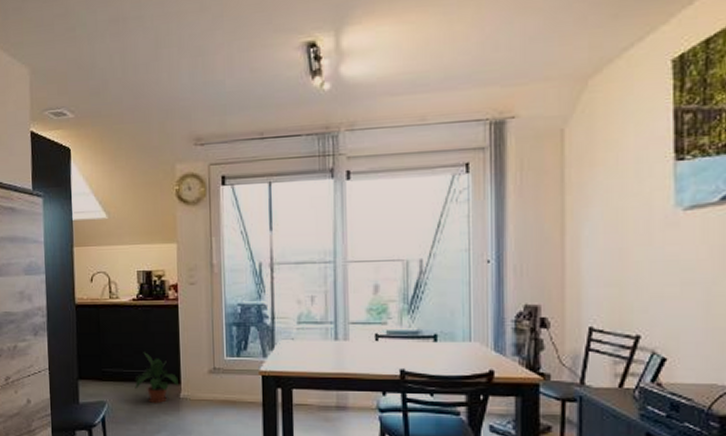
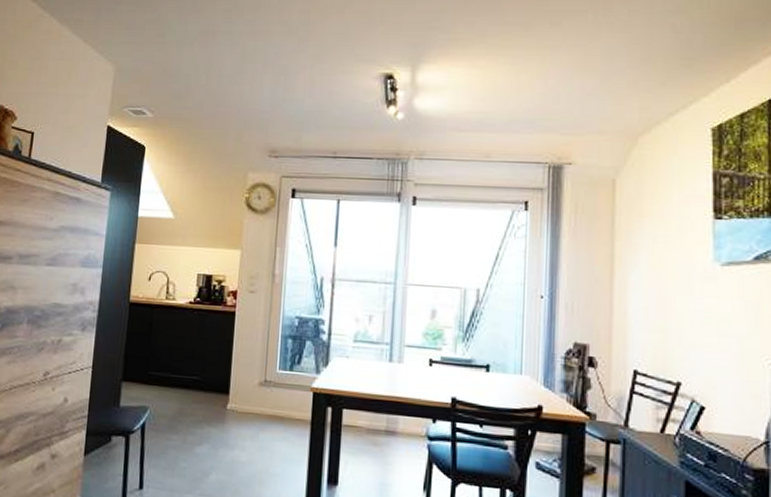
potted plant: present [134,352,179,403] -> none [181,358,227,413]

